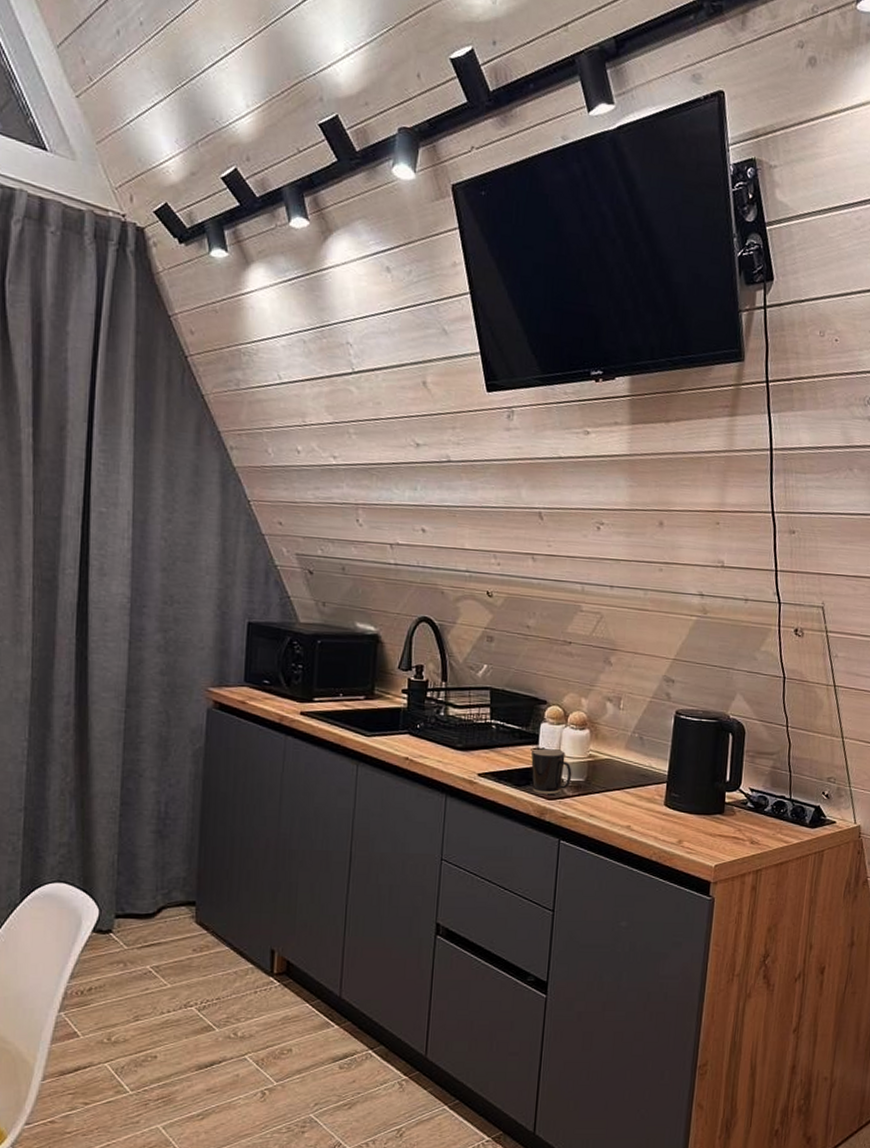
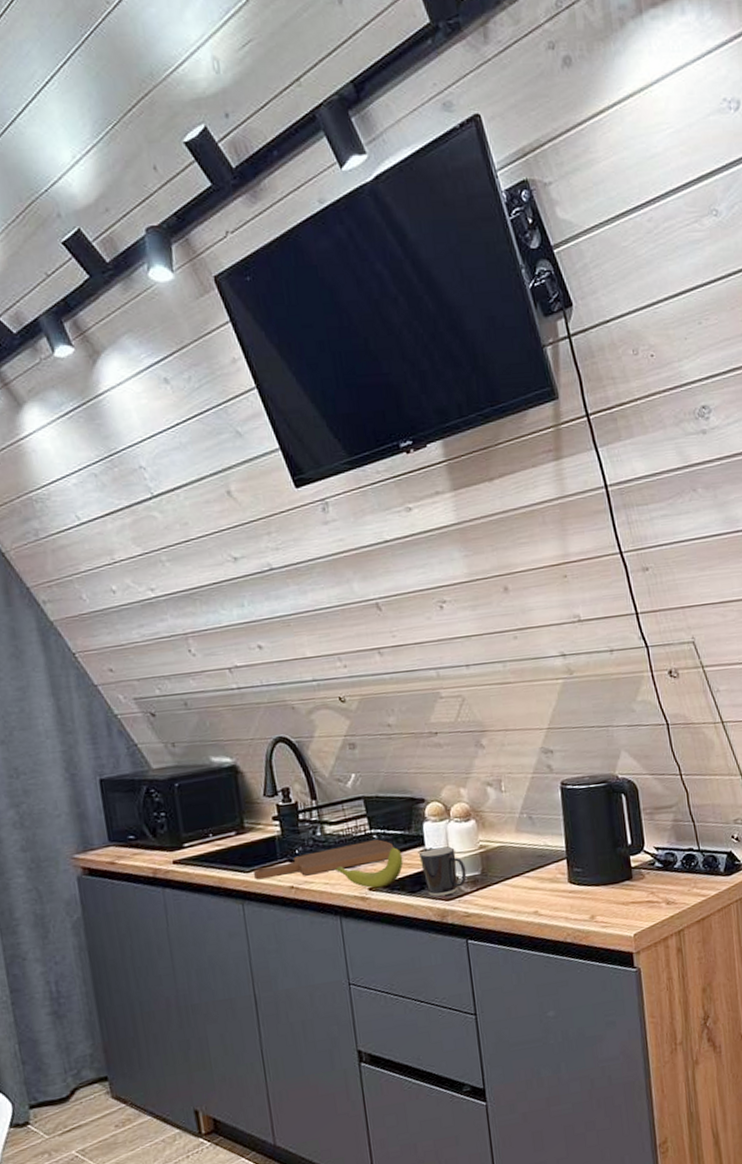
cutting board: none [374,729,510,751] -> present [254,839,394,880]
banana: none [450,740,516,776] -> present [334,847,404,889]

